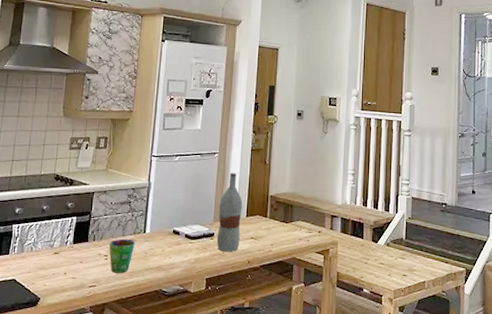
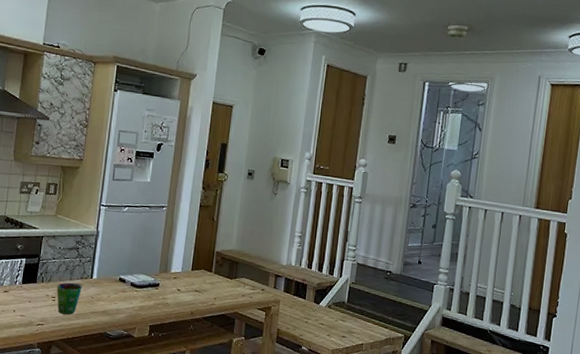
bottle: present [216,173,243,252] -> none [161,227,189,303]

